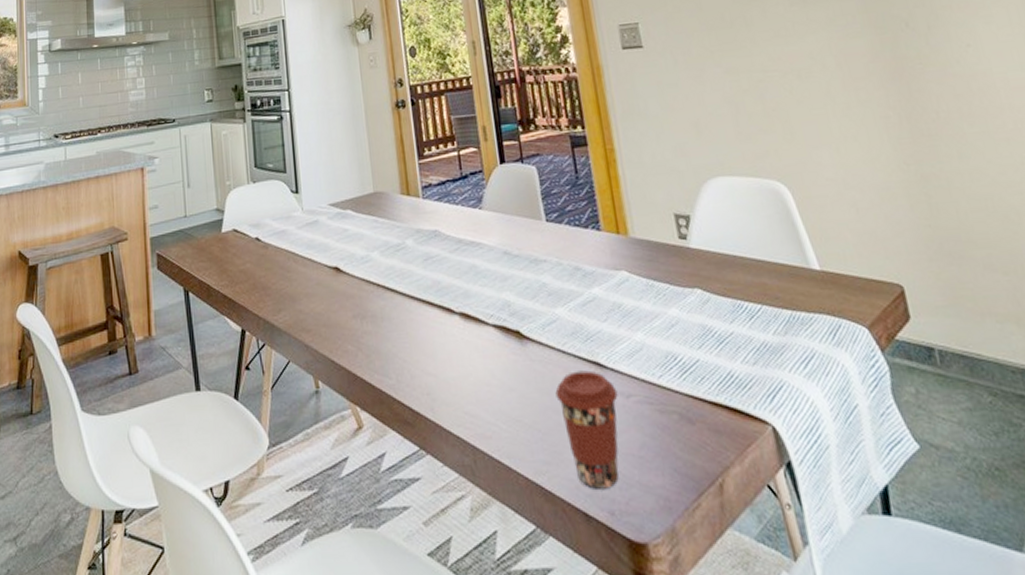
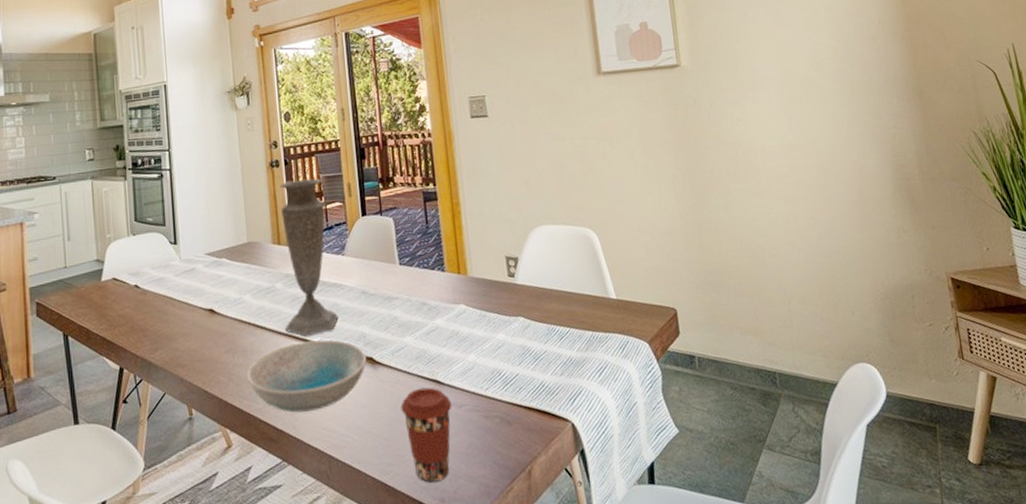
dish: none [377,307,513,392] -> present [246,339,367,413]
vase: none [407,120,478,302] -> present [279,178,339,336]

